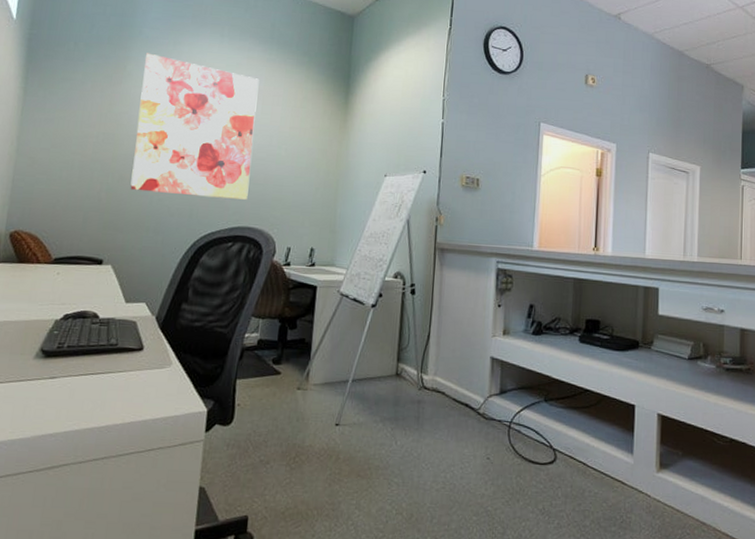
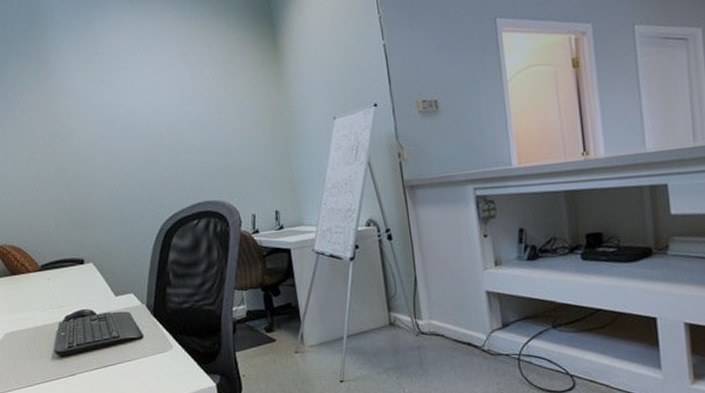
wall art: present [130,53,259,200] -> none [63,39,201,186]

